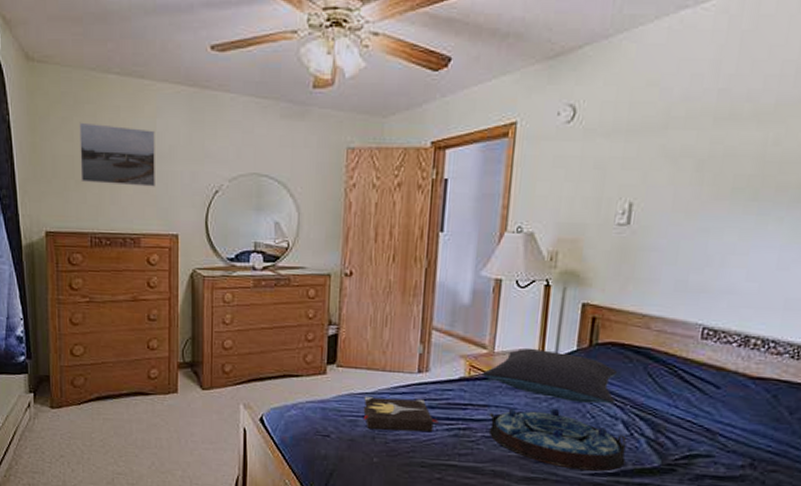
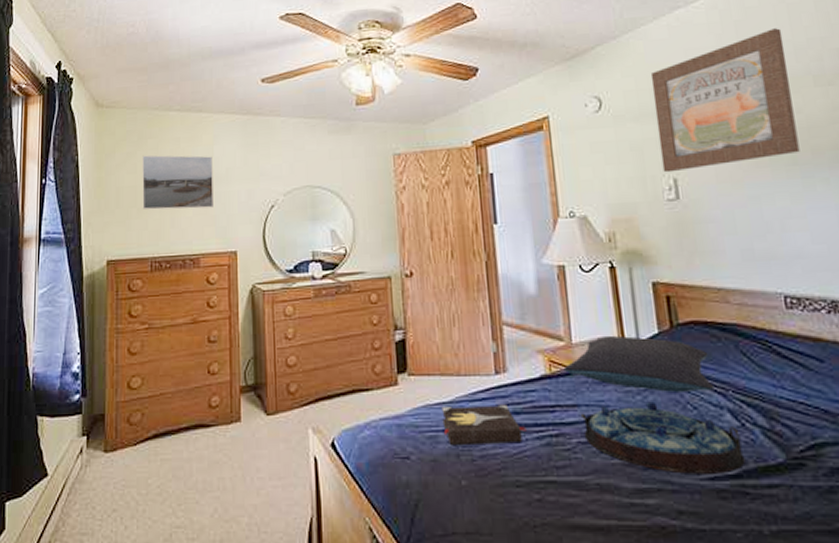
wall art: none [621,44,790,196] -> present [650,28,800,173]

